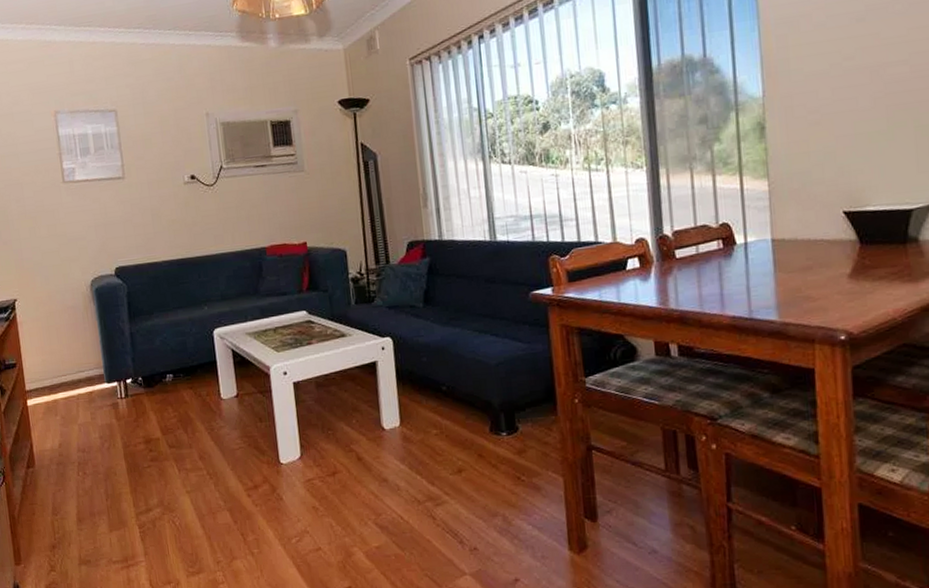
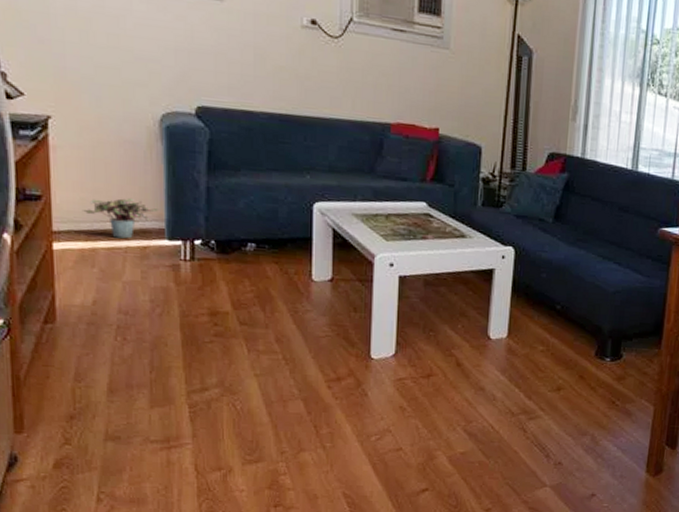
potted plant: none [45,354,98,388] -> present [83,198,160,239]

